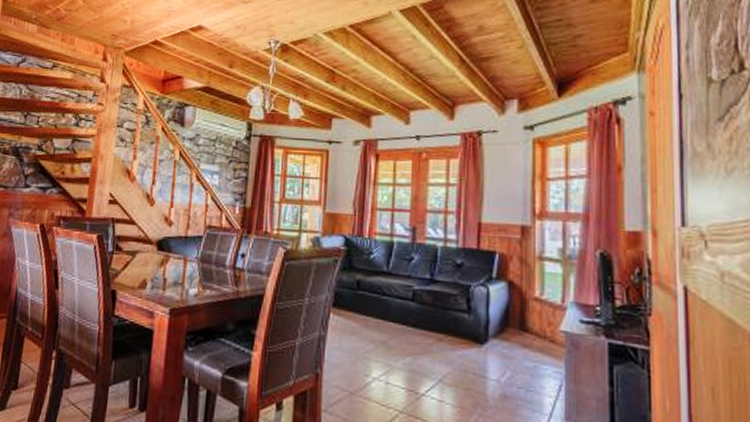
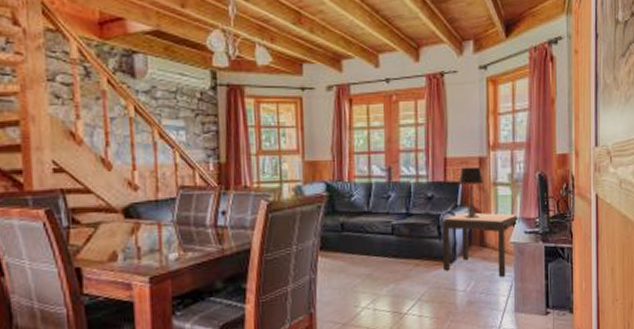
side table: none [472,287,574,374] -> present [442,212,520,278]
table lamp: none [495,235,527,296] -> present [459,166,484,218]

